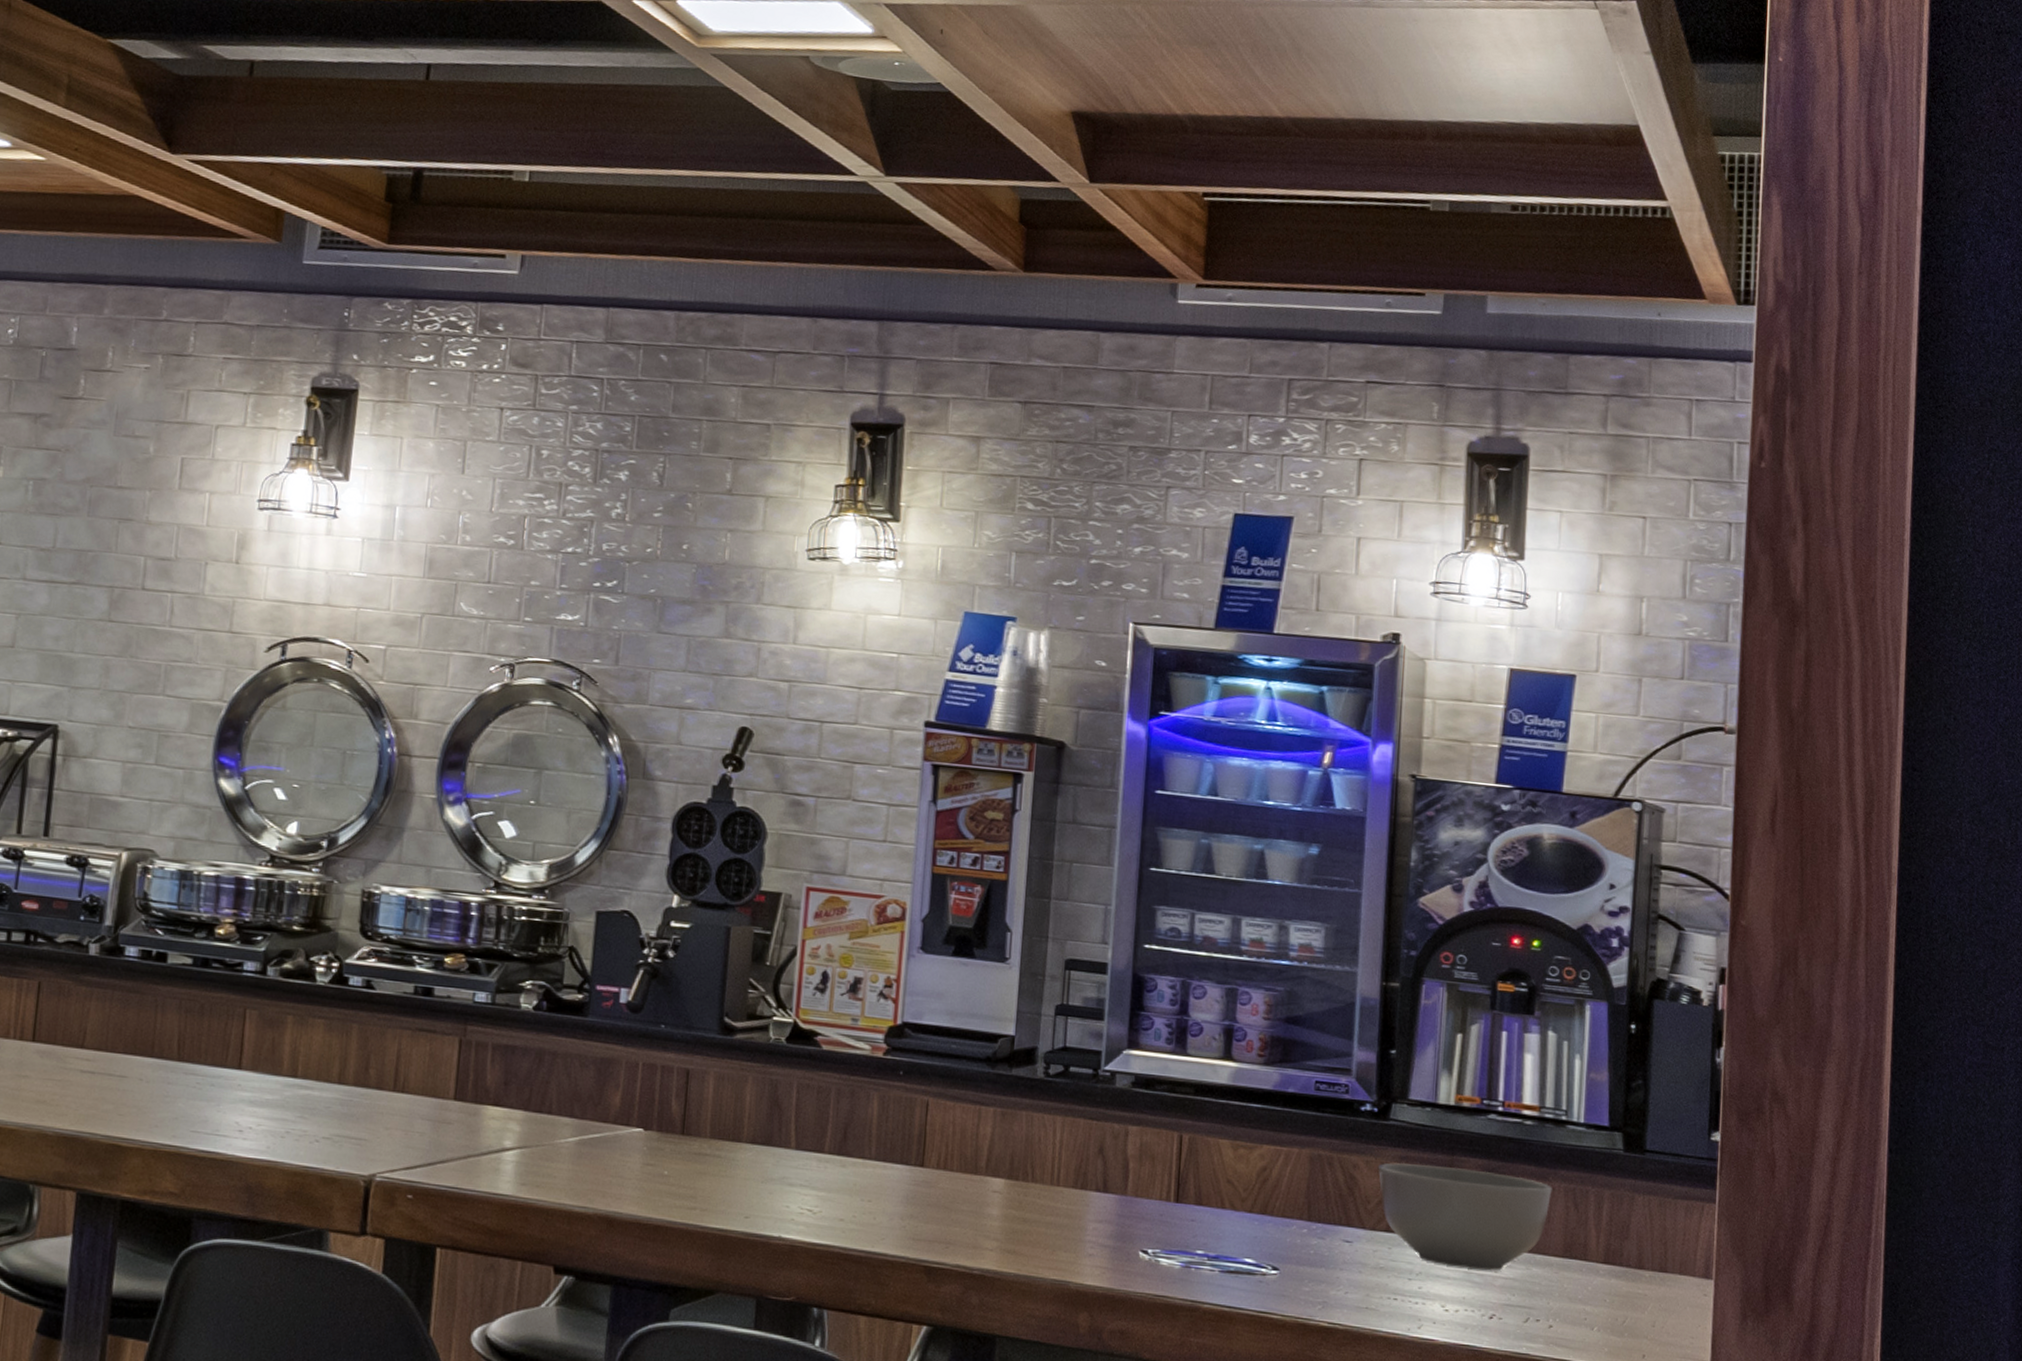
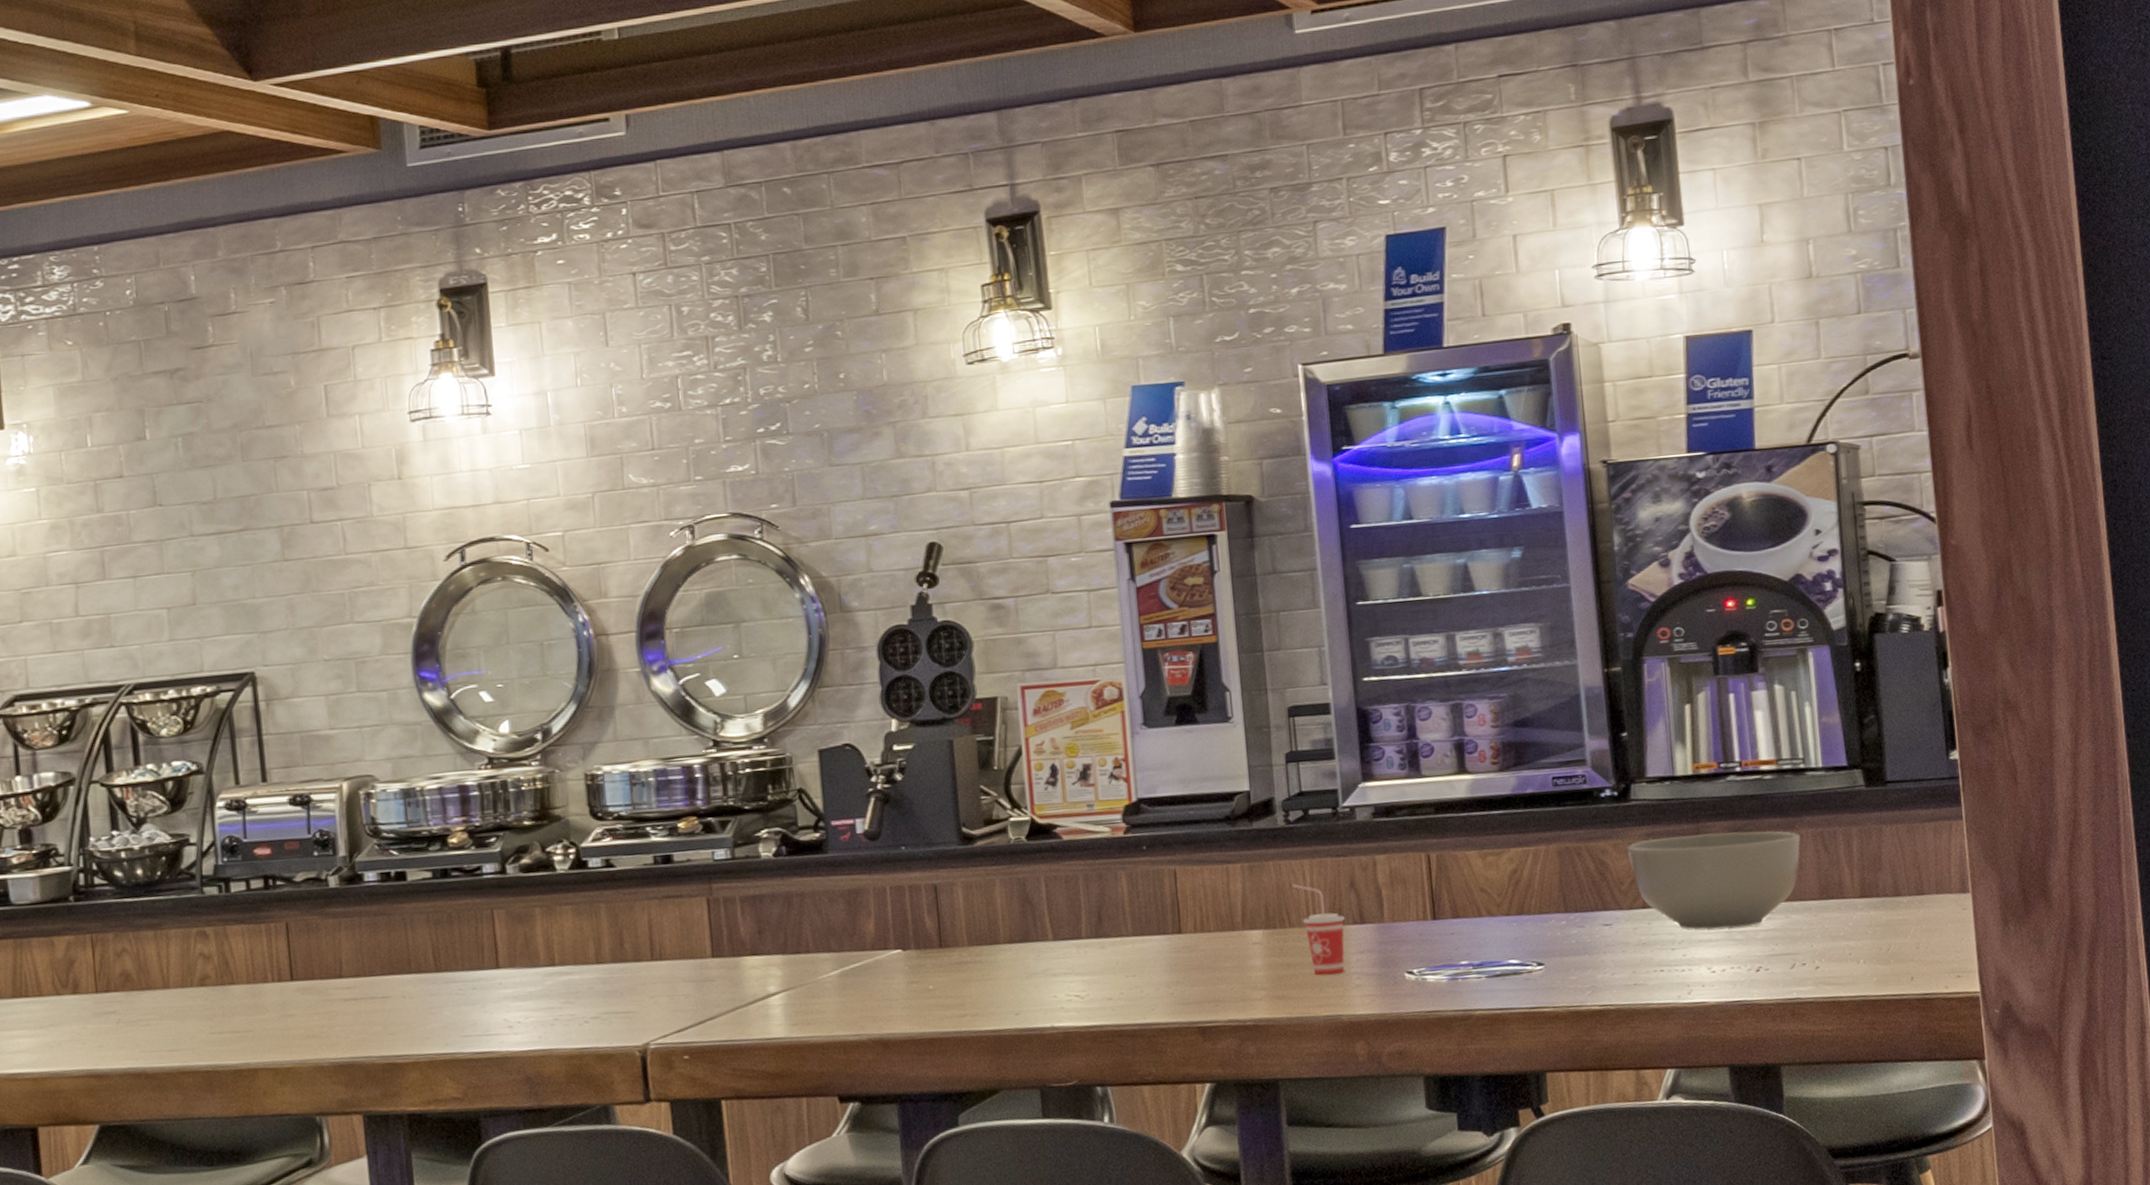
beverage cup: none [1041,1138,1088,1239] -> present [1292,884,1345,976]

